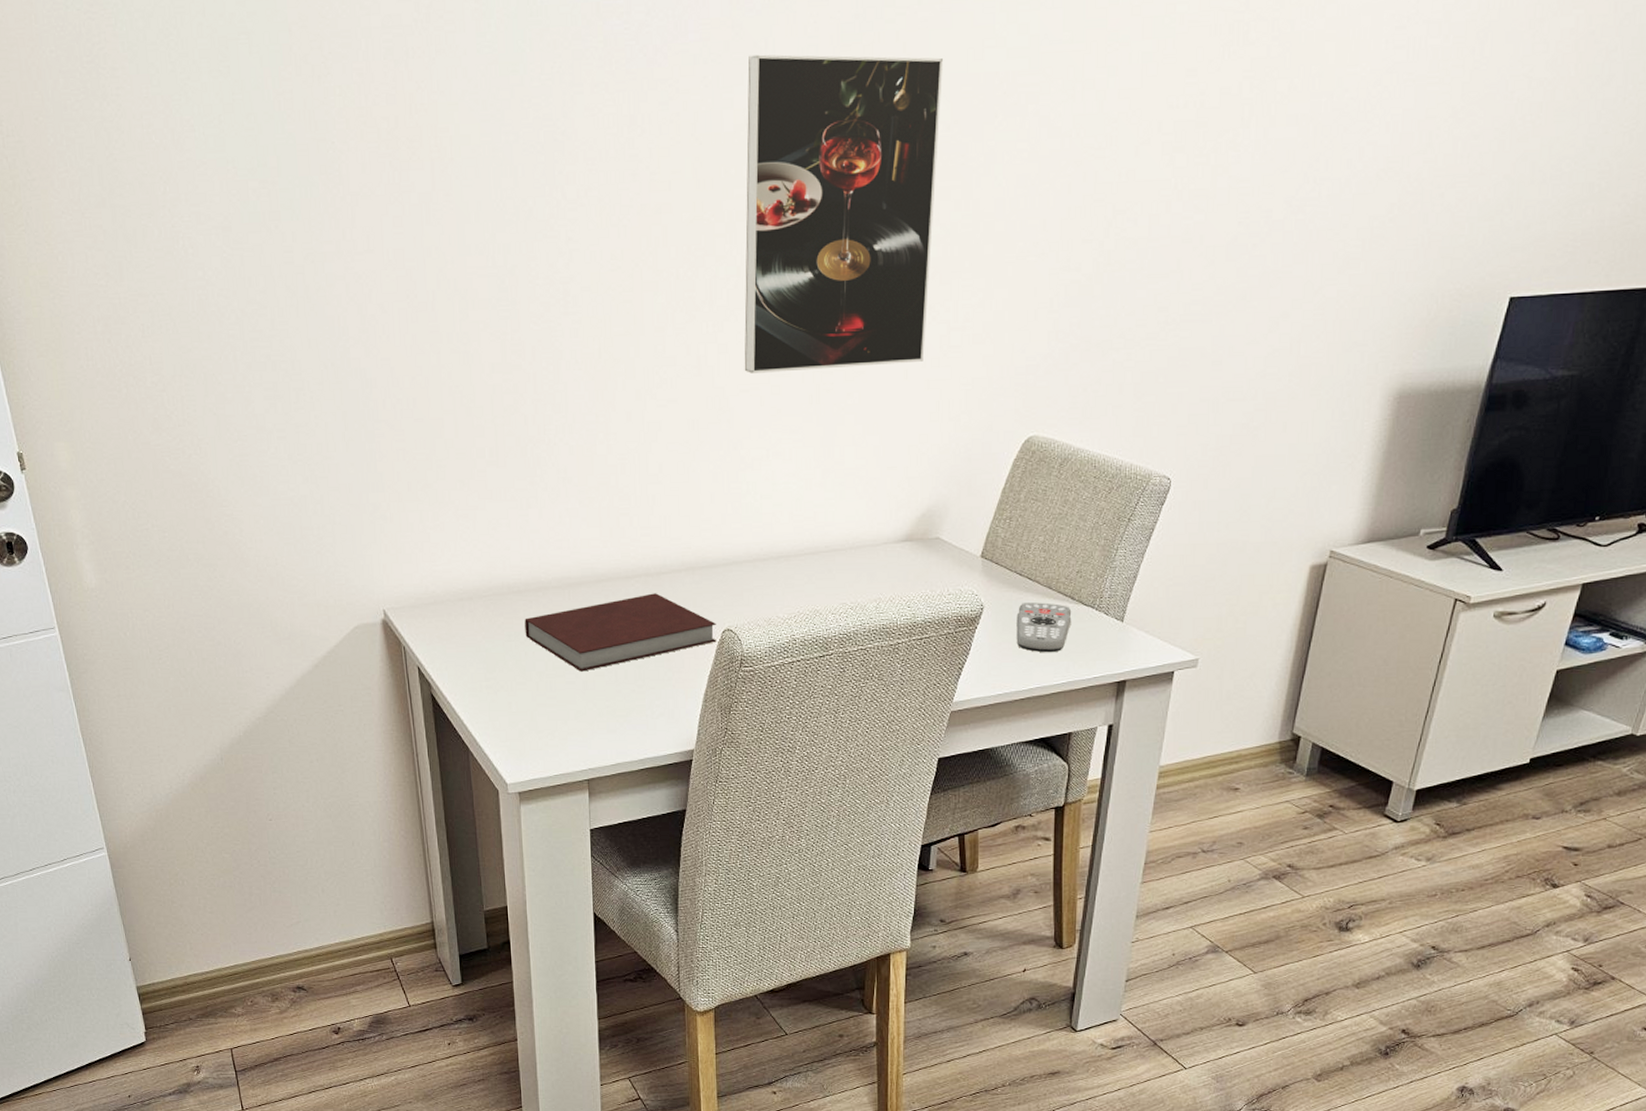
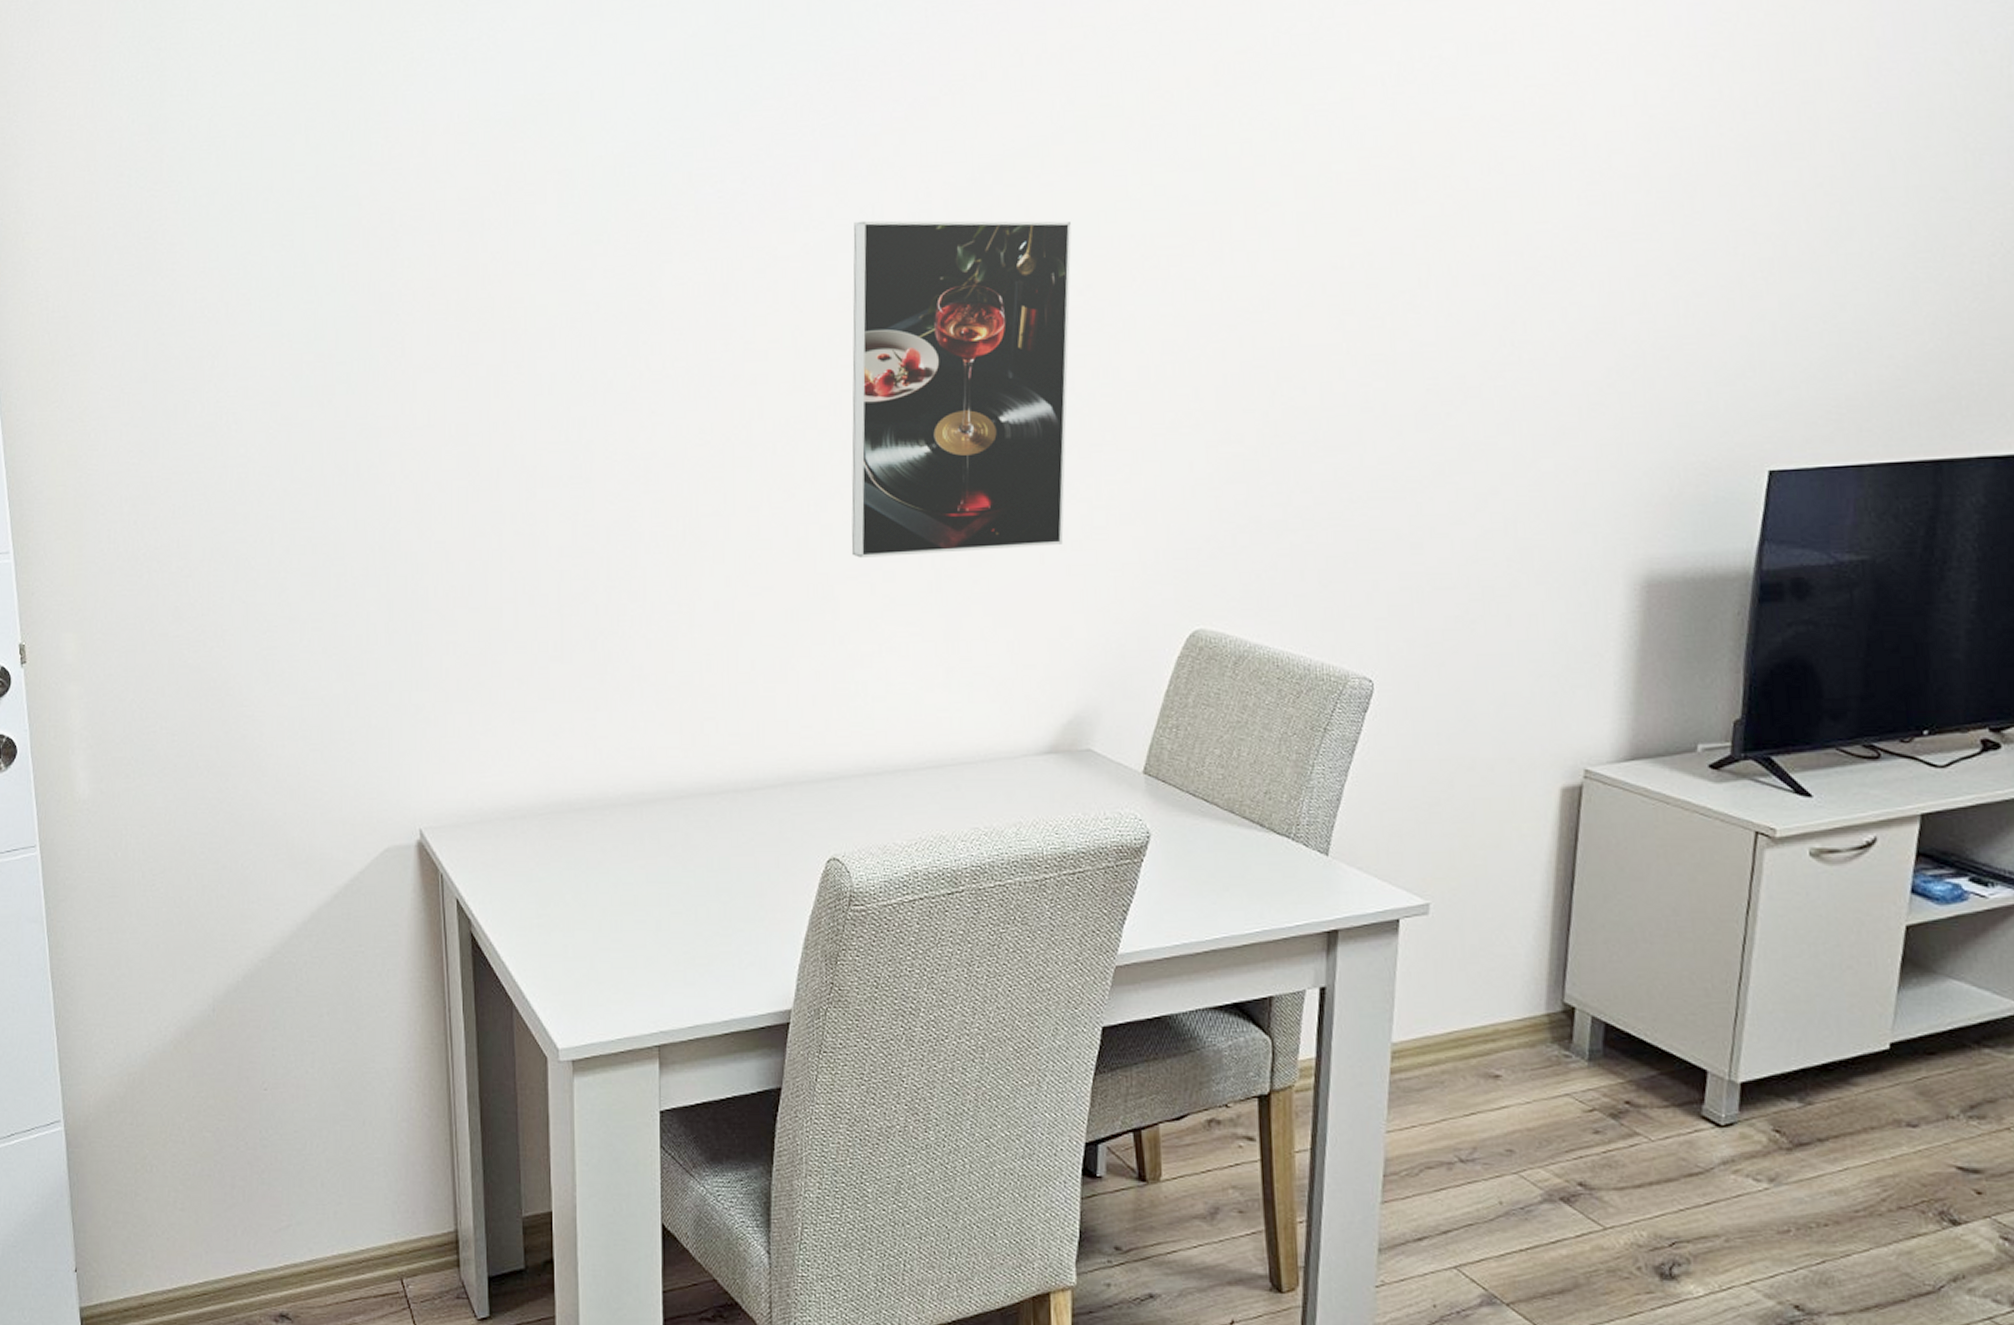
notebook: present [525,593,717,672] -> none [587,813,820,908]
remote control: present [1016,602,1072,653] -> none [1192,830,1263,893]

